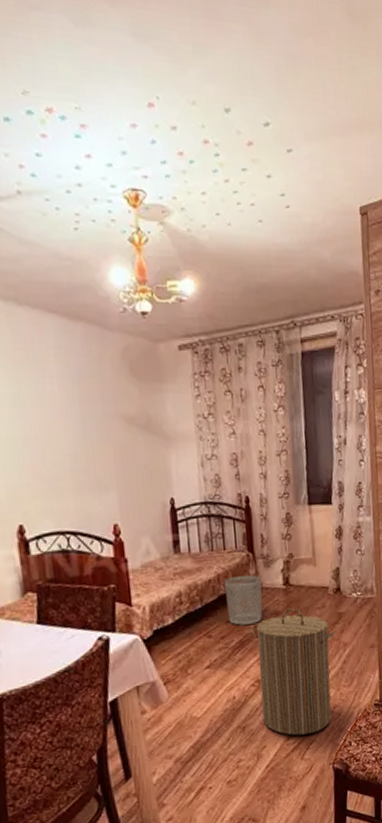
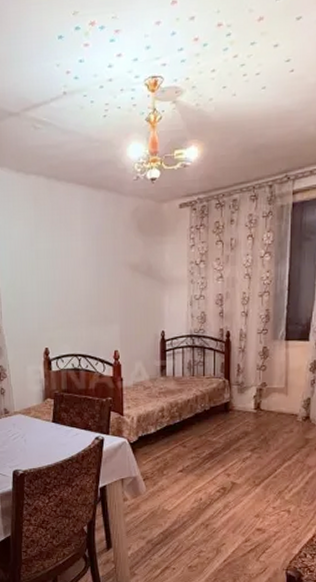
waste bin: present [223,575,263,626] -> none [201,399,235,440]
laundry hamper: present [250,608,336,736] -> none [220,430,301,540]

